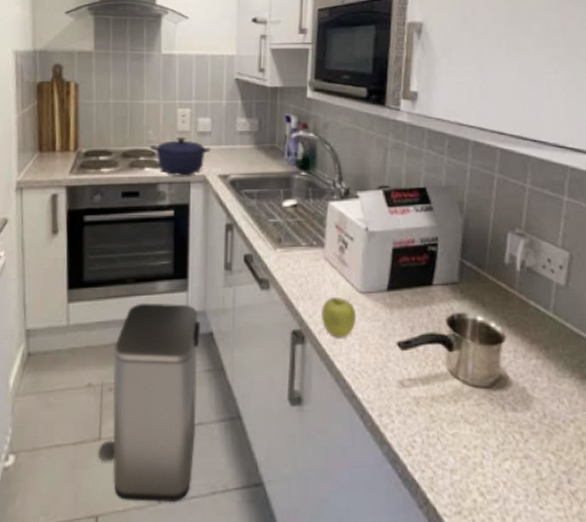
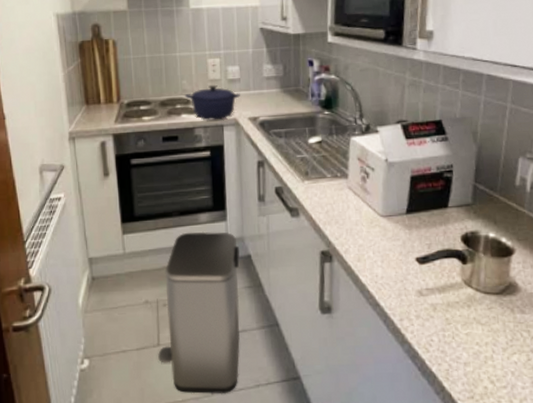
fruit: present [321,296,356,338] -> none [346,220,378,256]

